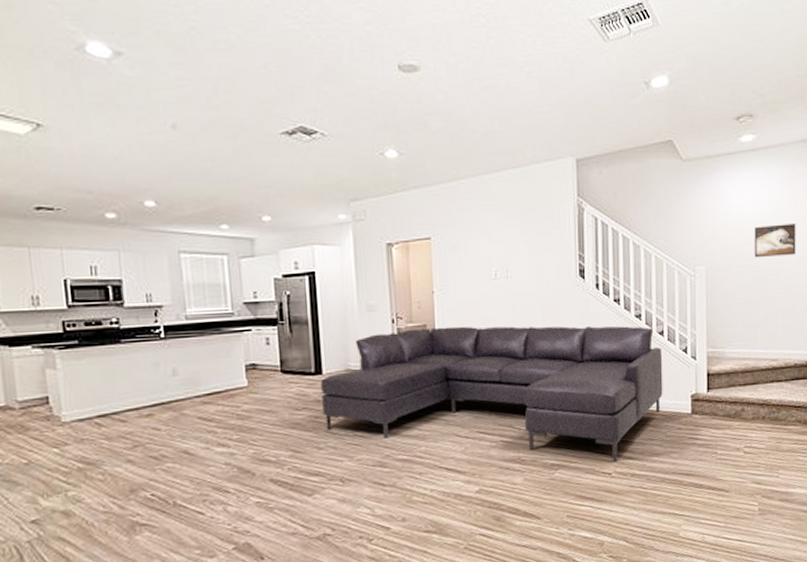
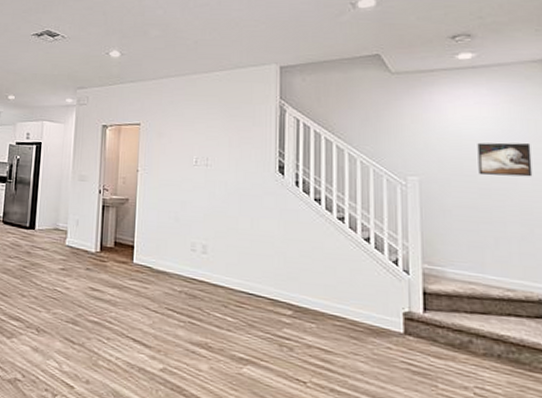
sofa: present [321,326,663,463] -> none [30,200,369,371]

